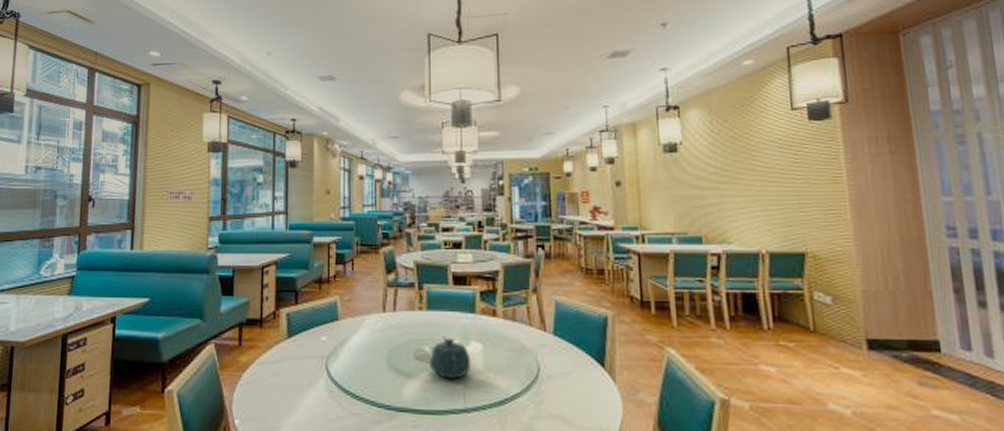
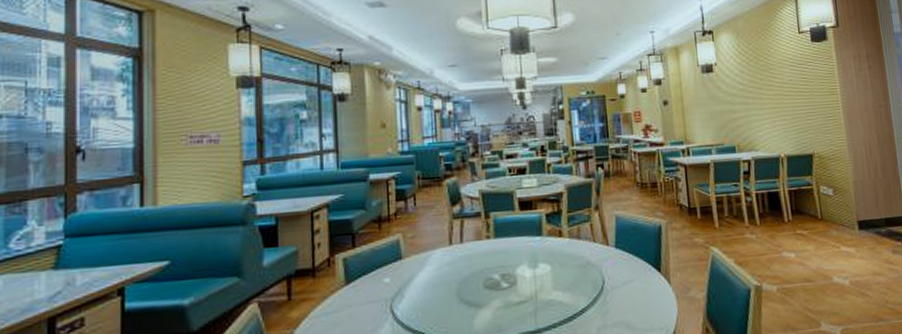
teapot: present [428,336,472,379] -> none [498,261,541,304]

